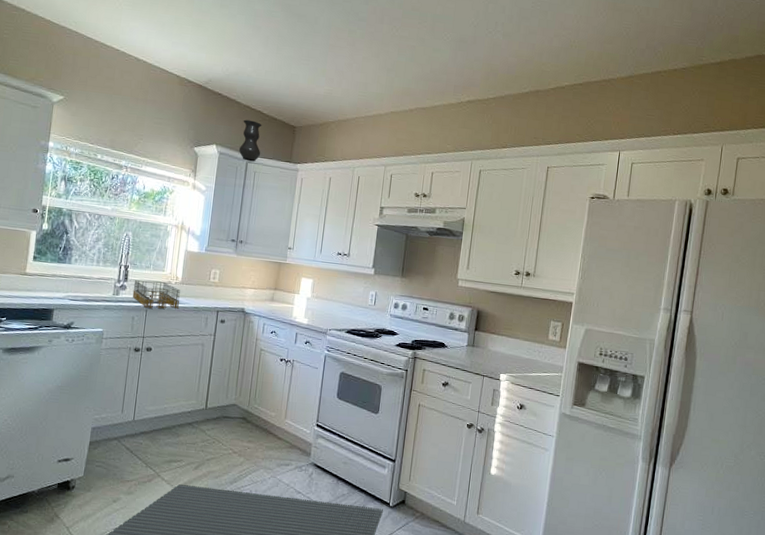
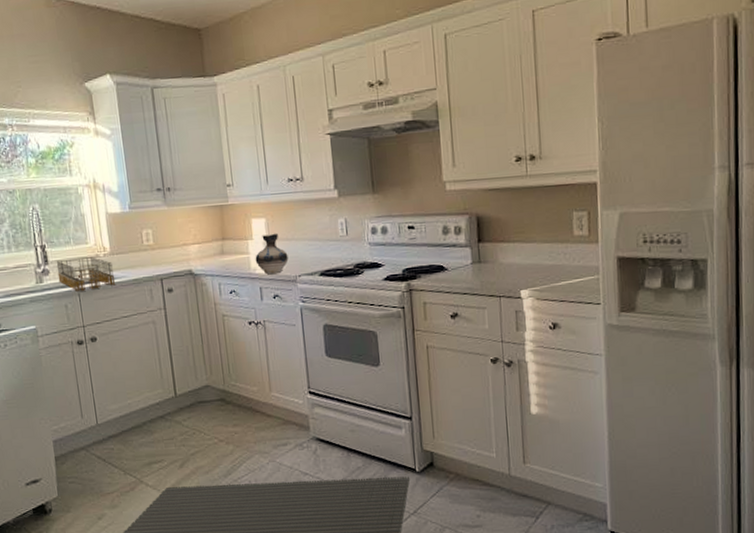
vase: present [238,119,262,162] -> none [134,32,167,87]
ceramic jug: none [297,292,325,325] -> present [255,233,289,275]

